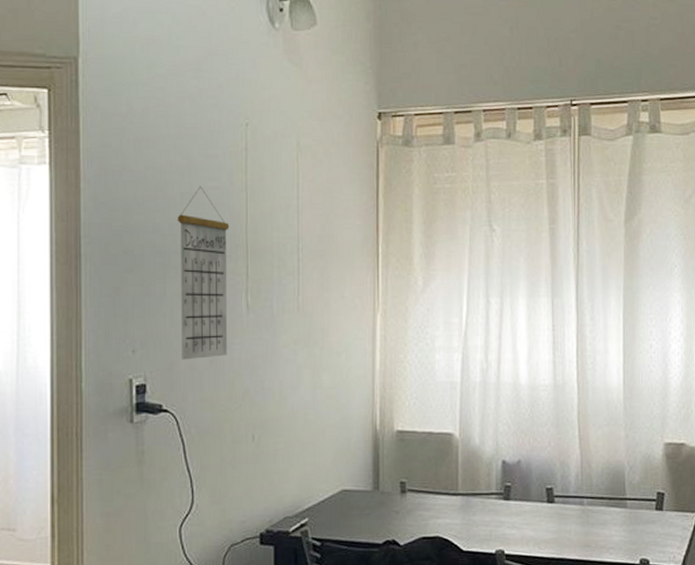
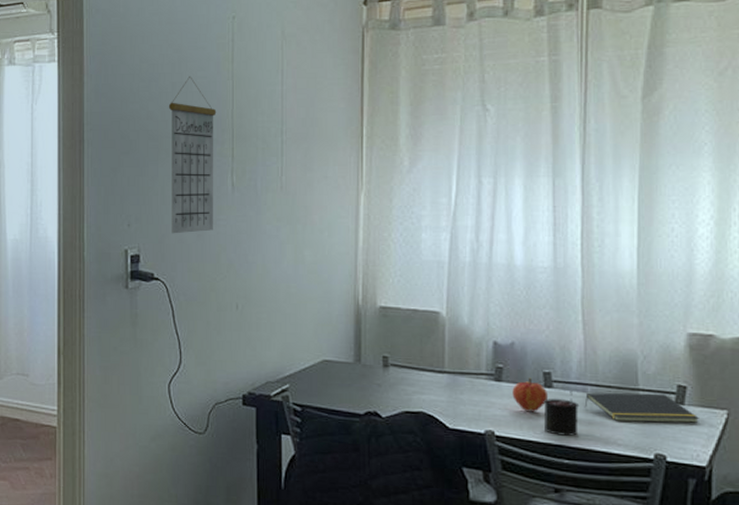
fruit: none [519,494,551,529] -> present [512,377,549,412]
candle: none [546,504,578,549] -> present [543,390,580,436]
notepad: none [581,501,675,531] -> present [584,392,699,423]

